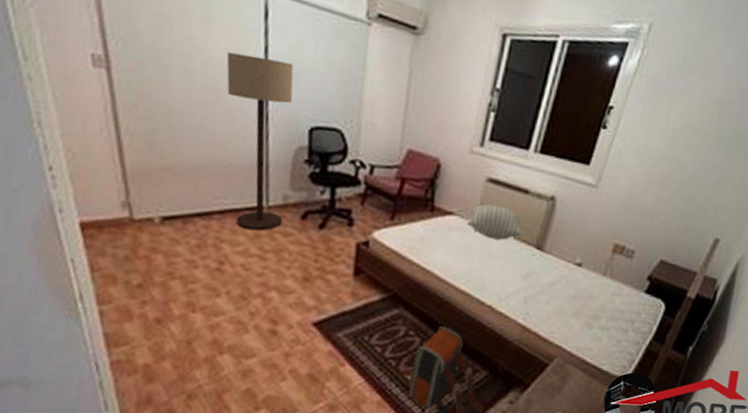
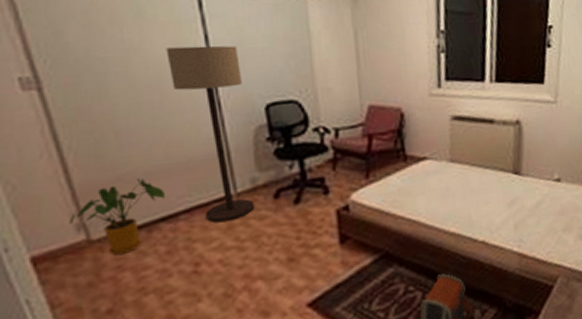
house plant: none [116,172,205,238] -> present [69,178,166,255]
pillow: present [467,204,525,240] -> none [442,140,500,175]

